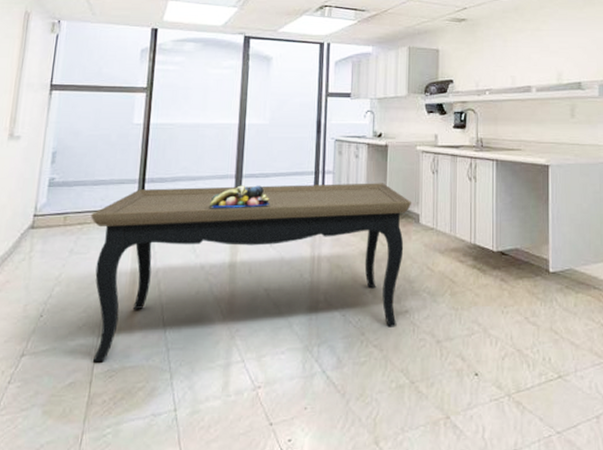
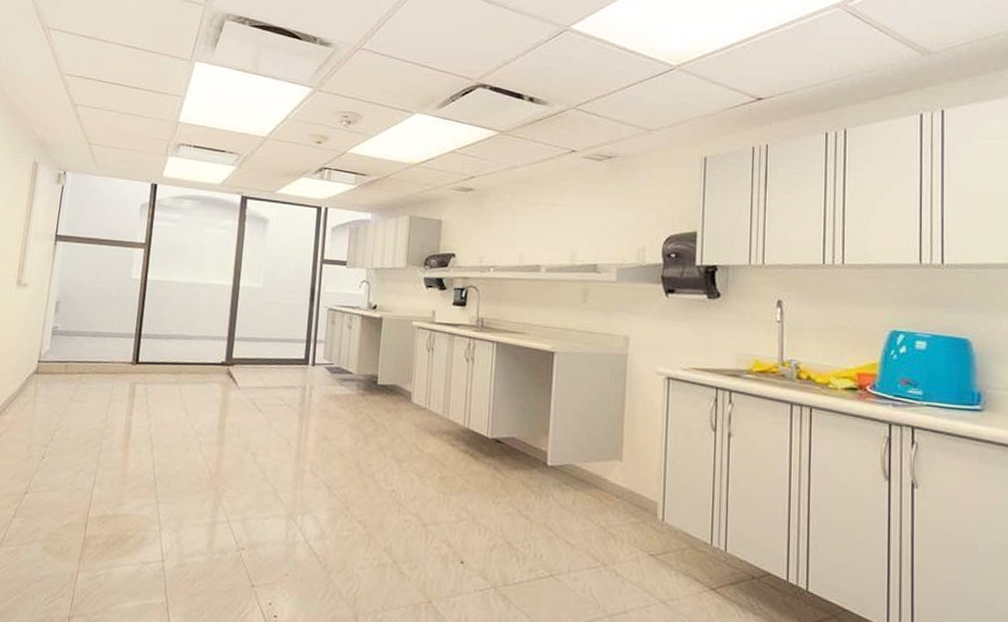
dining table: present [91,183,411,362] -> none [89,344,404,507]
fruit bowl: present [209,185,270,209] -> none [200,347,261,372]

